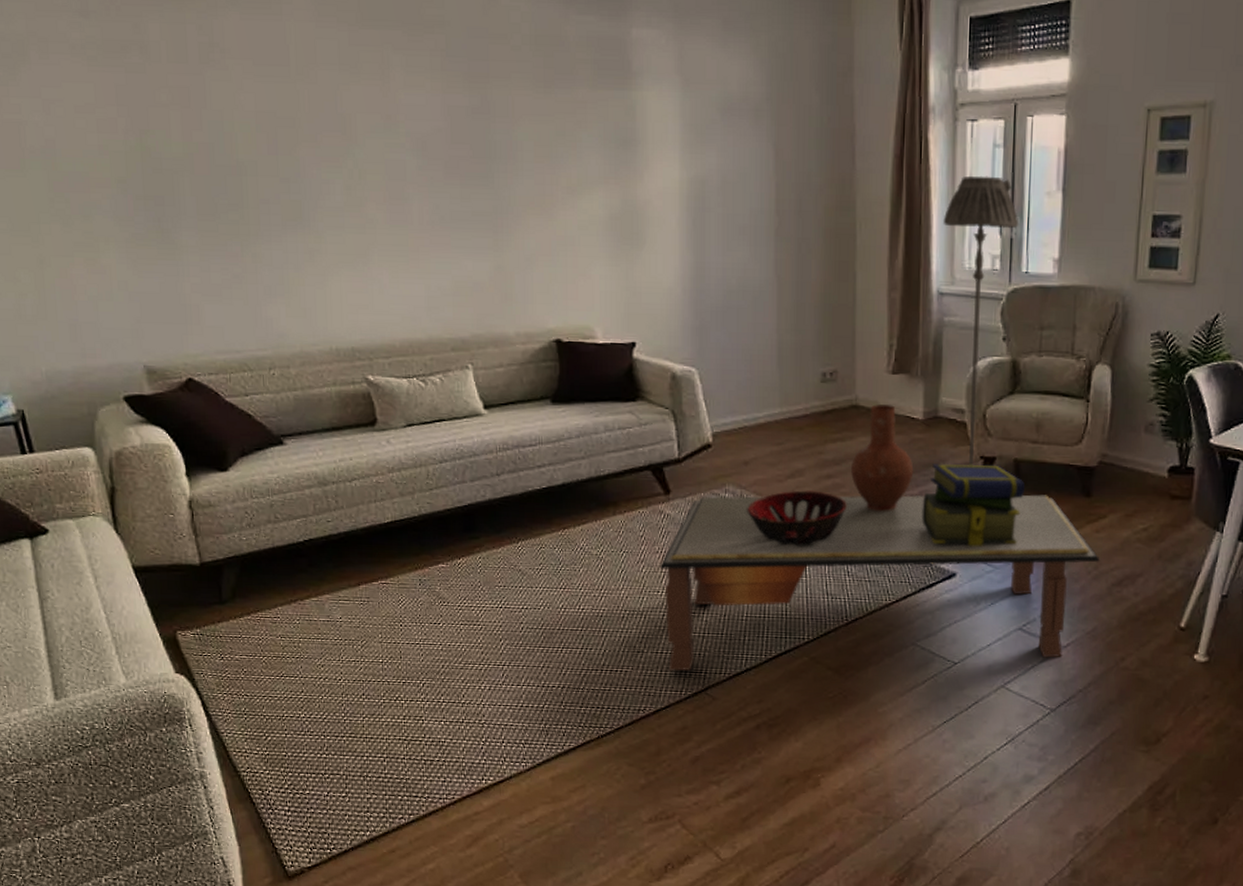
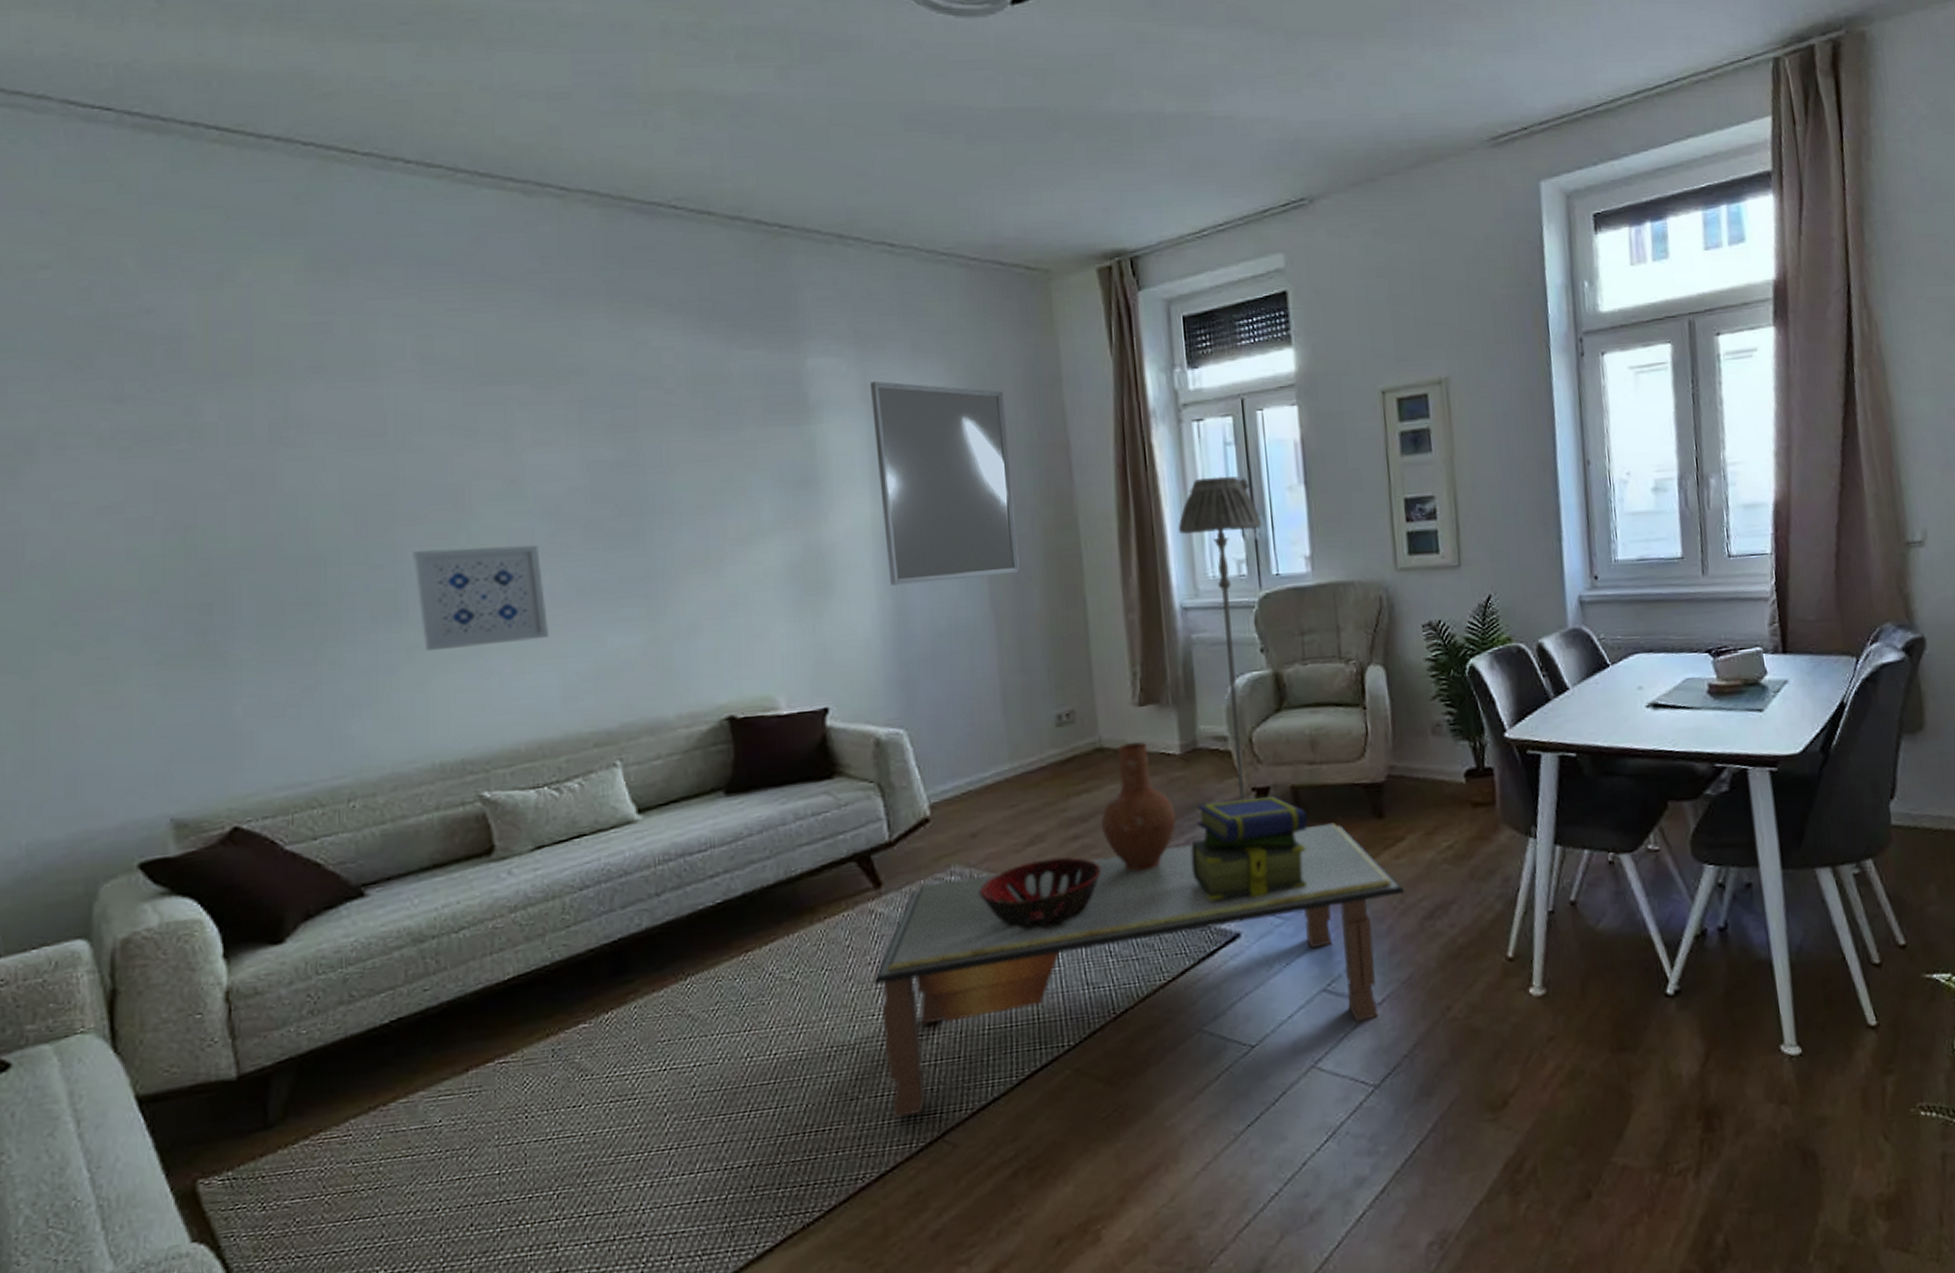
wall art: none [312,169,417,256] -> present [413,544,548,652]
home mirror: none [686,54,802,245] -> present [871,380,1020,586]

